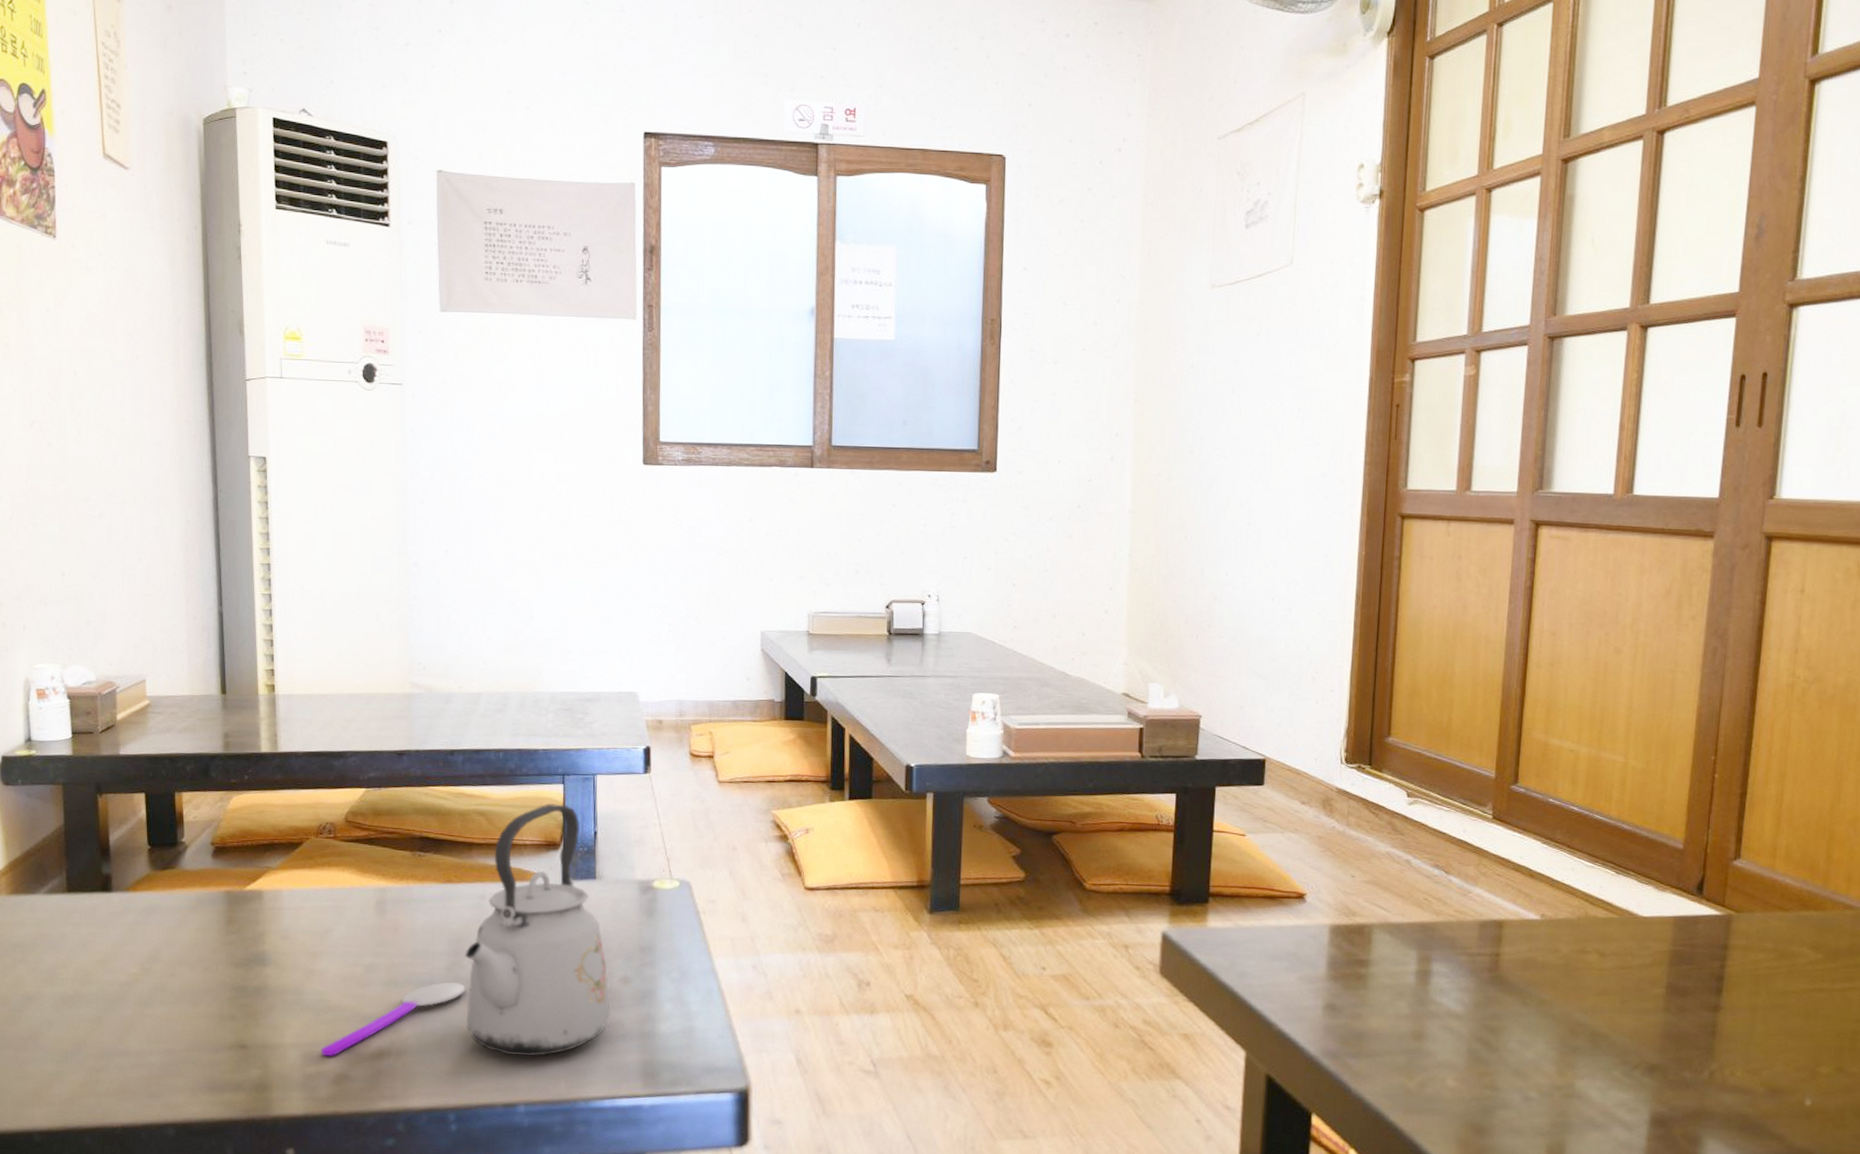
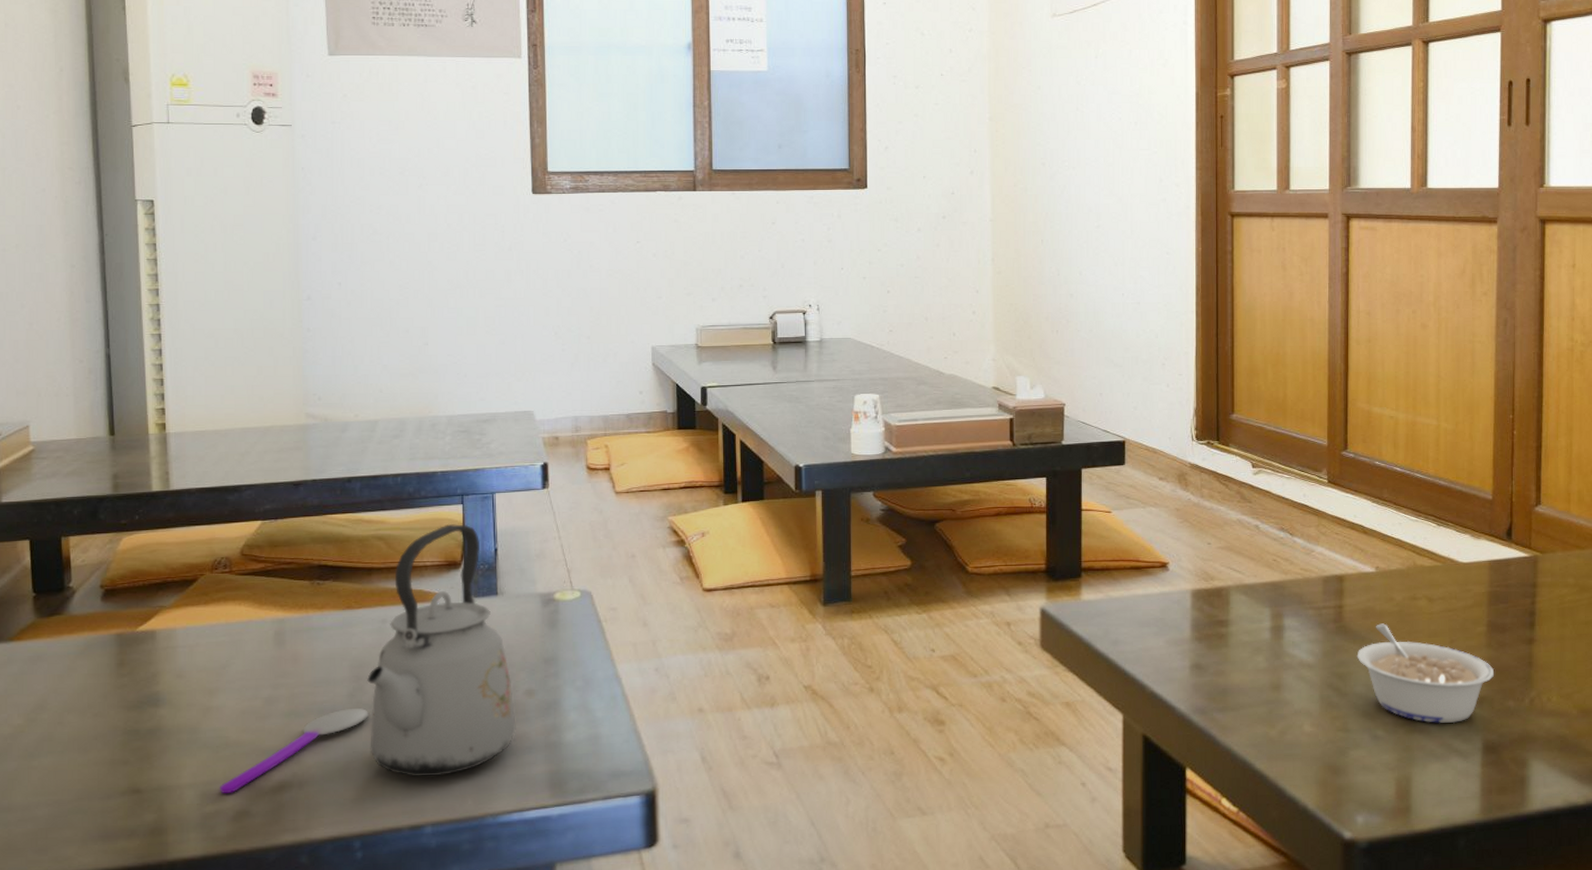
legume: none [1512,976,1671,1091] -> present [1357,623,1495,724]

